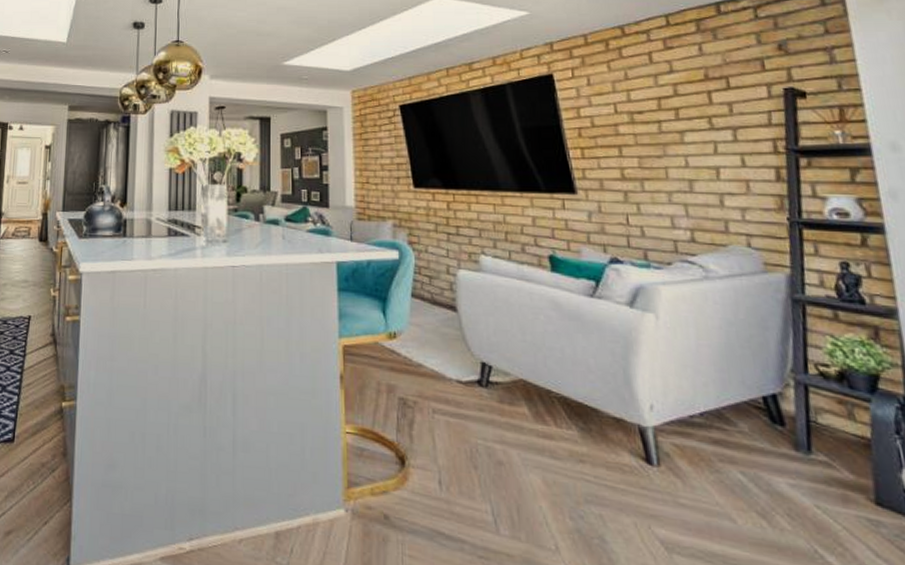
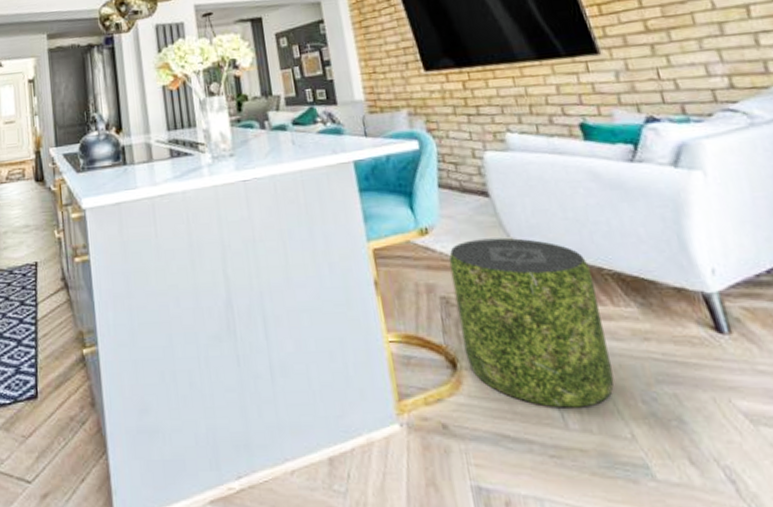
pouf: none [411,349,547,516] -> present [449,237,614,408]

